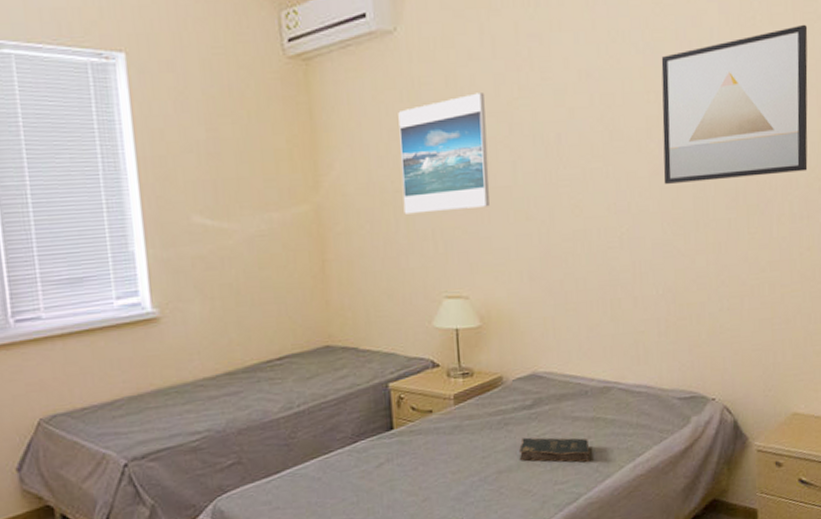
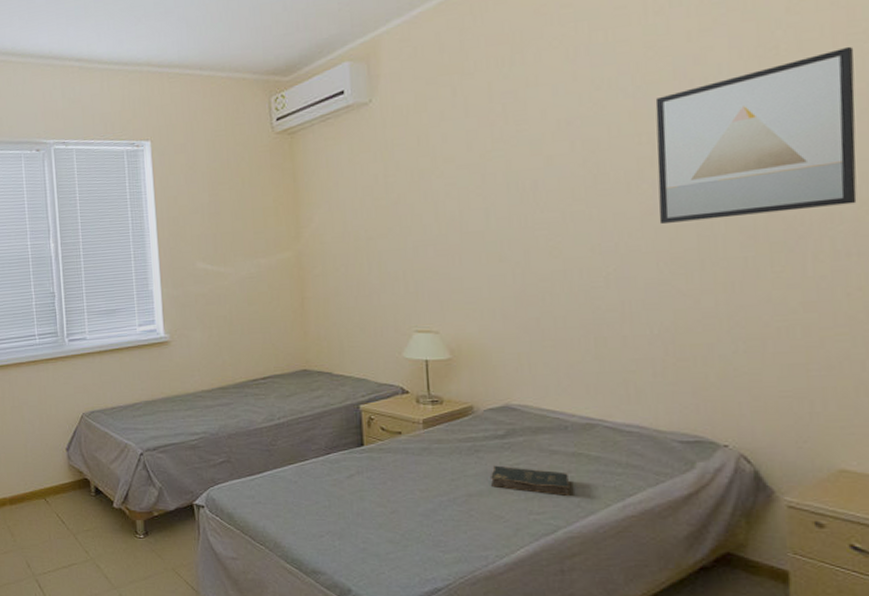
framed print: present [398,92,490,215] -> none [372,148,461,259]

